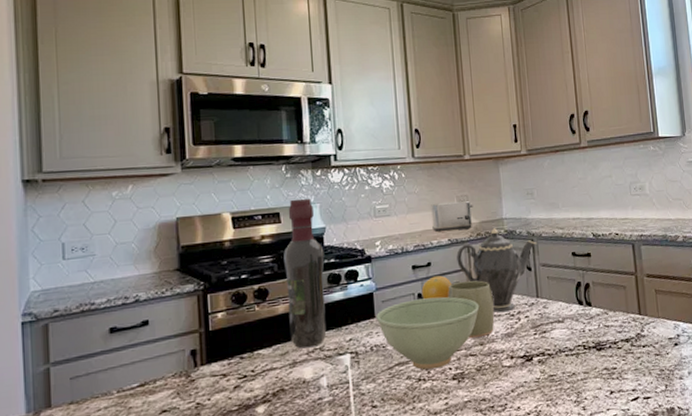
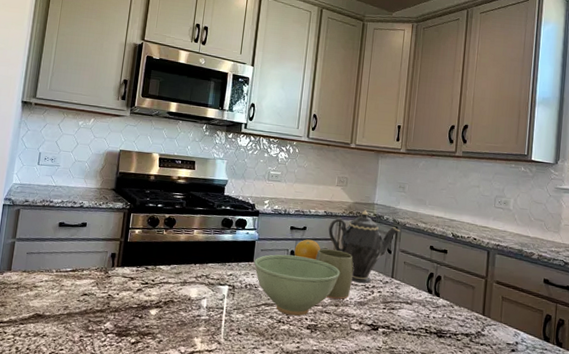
wine bottle: present [283,198,327,349] -> none [185,153,223,274]
toaster: present [431,200,473,233] -> none [313,178,351,207]

